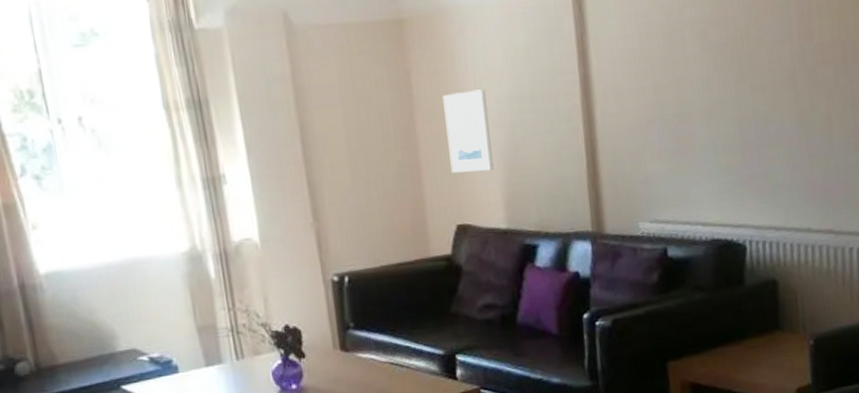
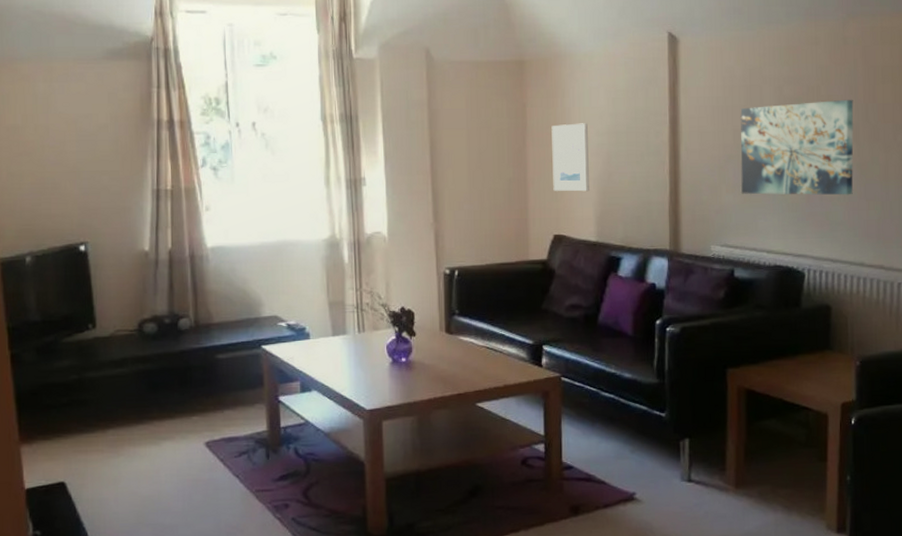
wall art: none [660,40,794,160] -> present [740,99,854,195]

